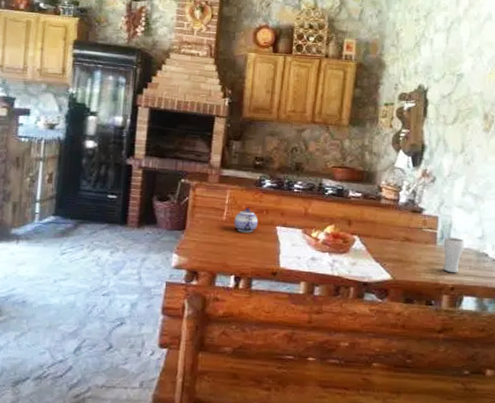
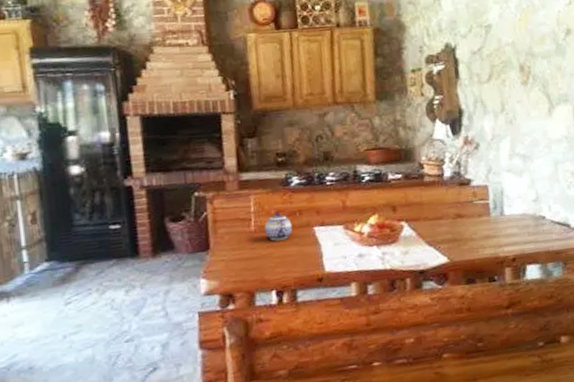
drinking glass: present [443,236,465,273] -> none [497,204,520,244]

